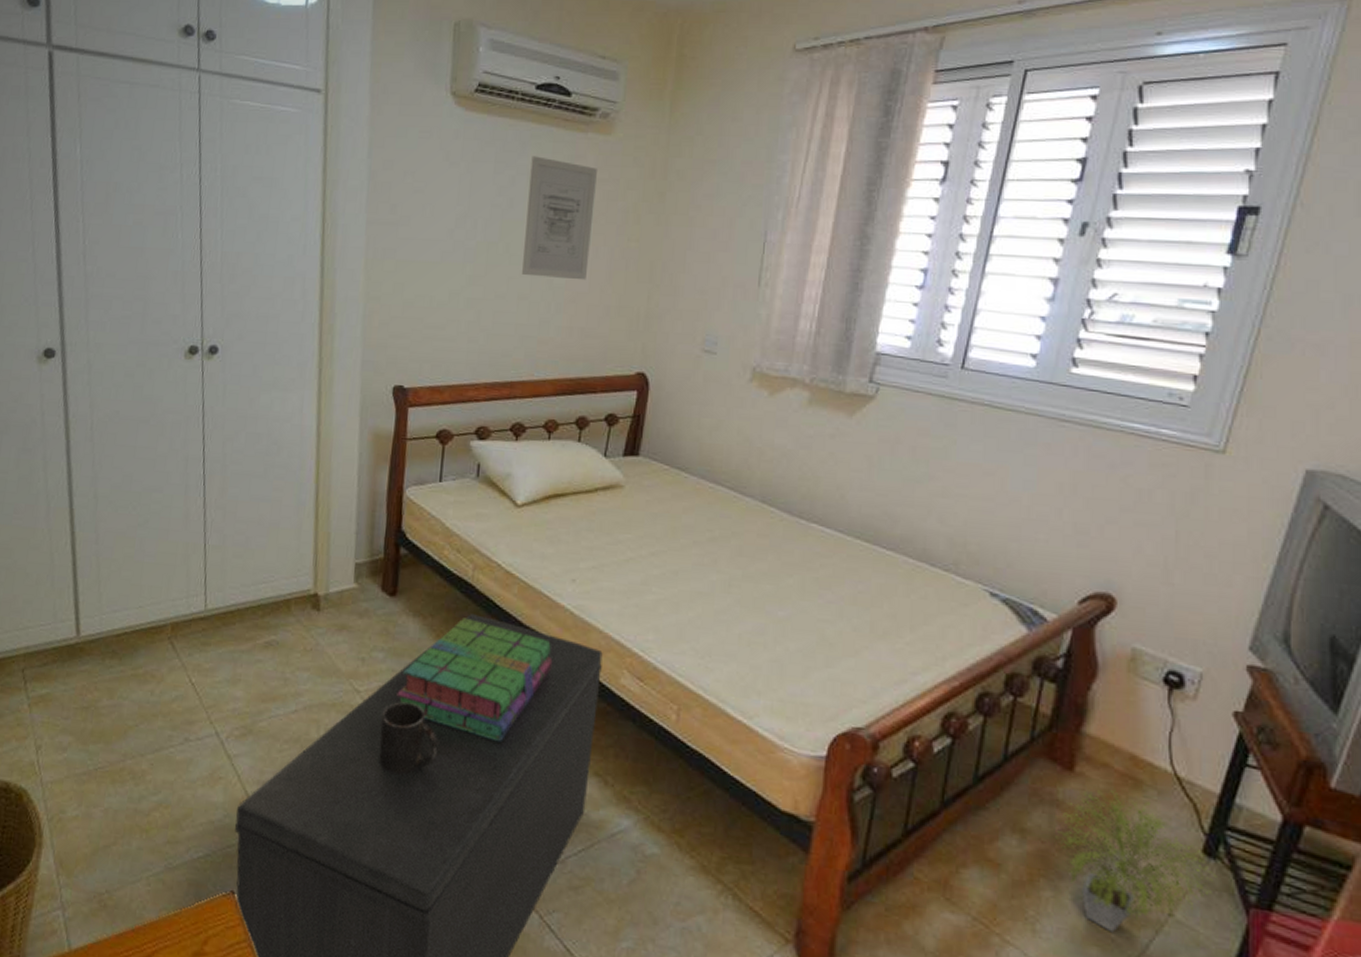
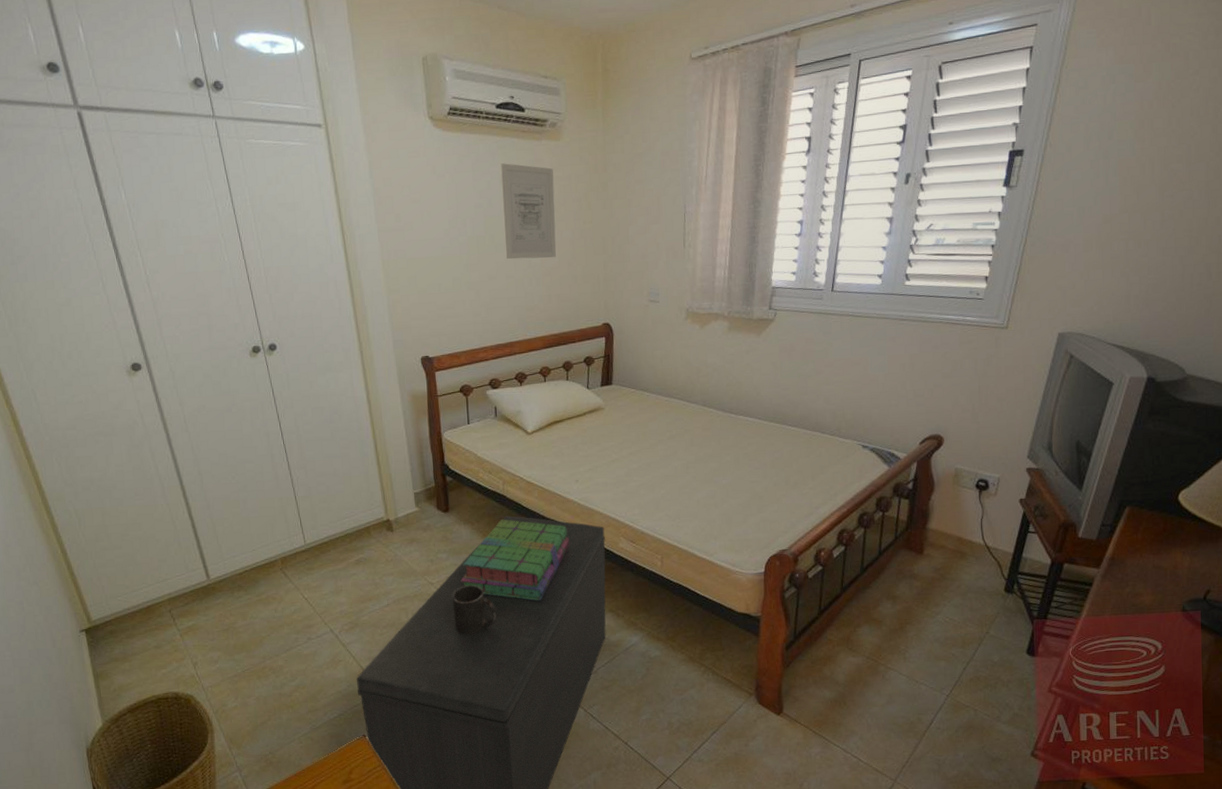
potted plant: present [1055,789,1217,933] -> none [914,561,1014,650]

